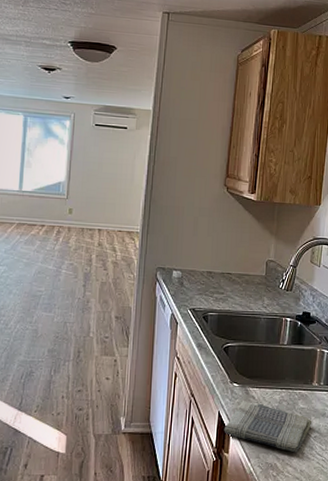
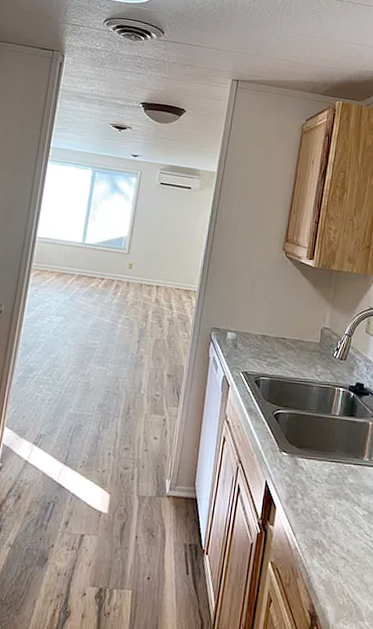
dish towel: present [224,401,312,453] -> none [270,471,362,531]

